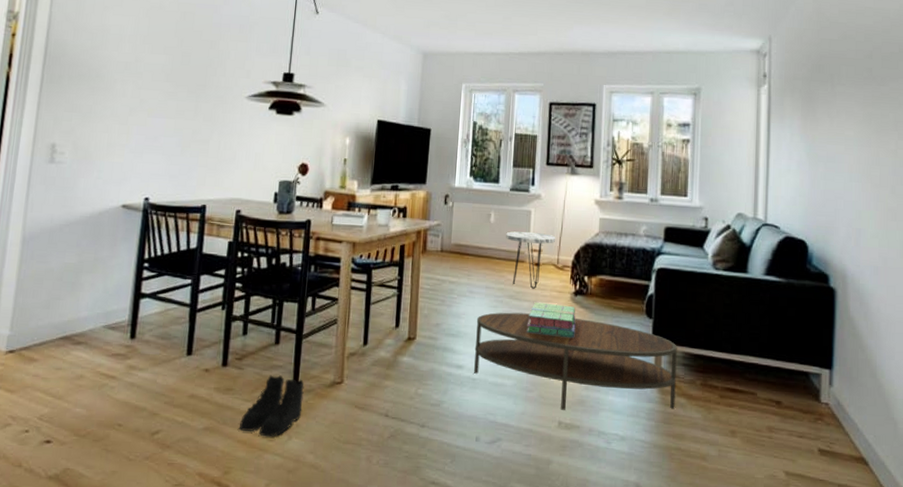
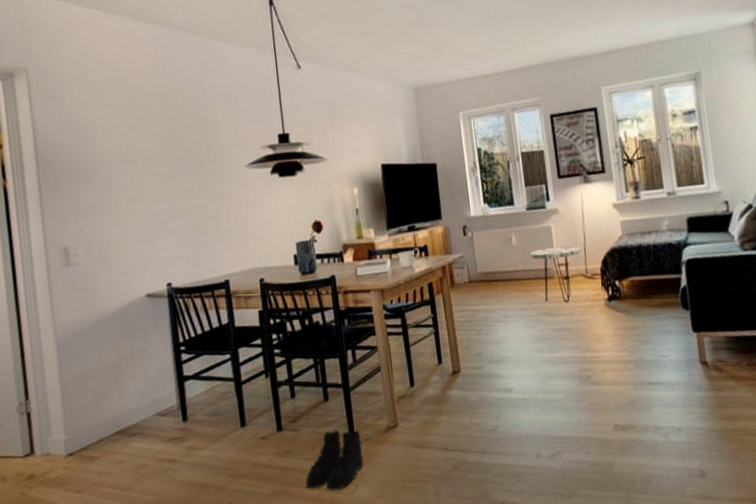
coffee table: present [474,312,677,410] -> none [516,322,726,414]
stack of books: present [527,302,576,337] -> none [567,312,616,346]

